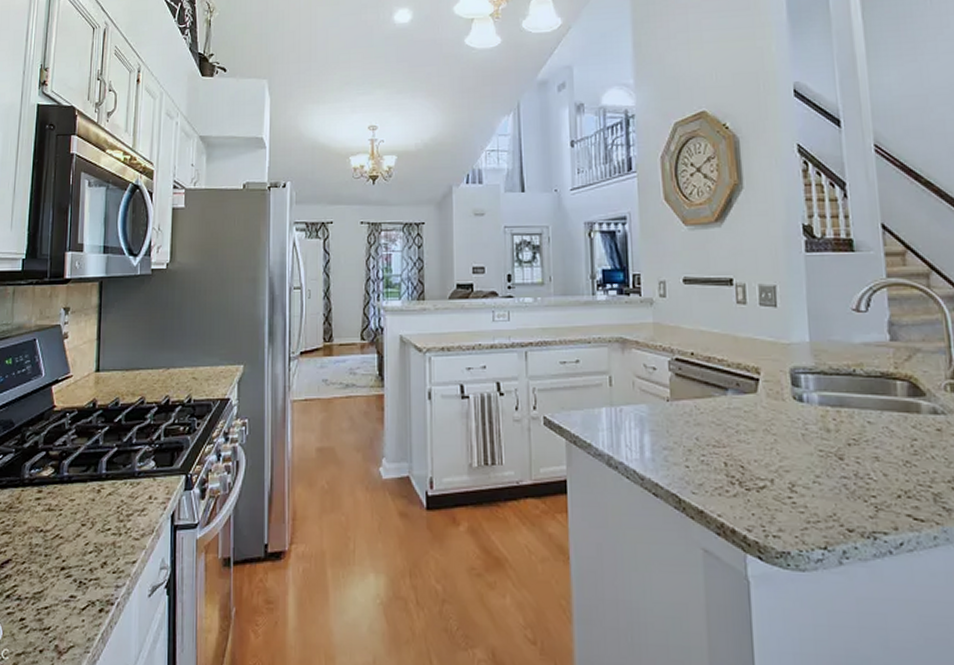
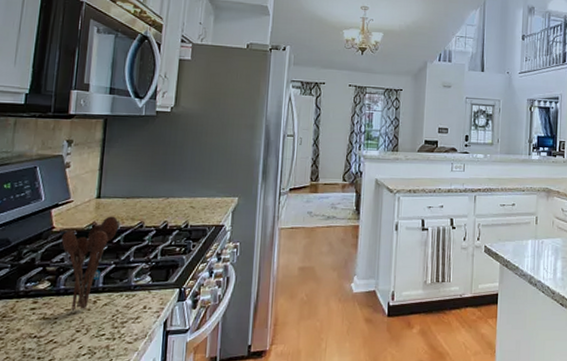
utensil holder: none [63,392,120,501] -> present [61,216,119,310]

